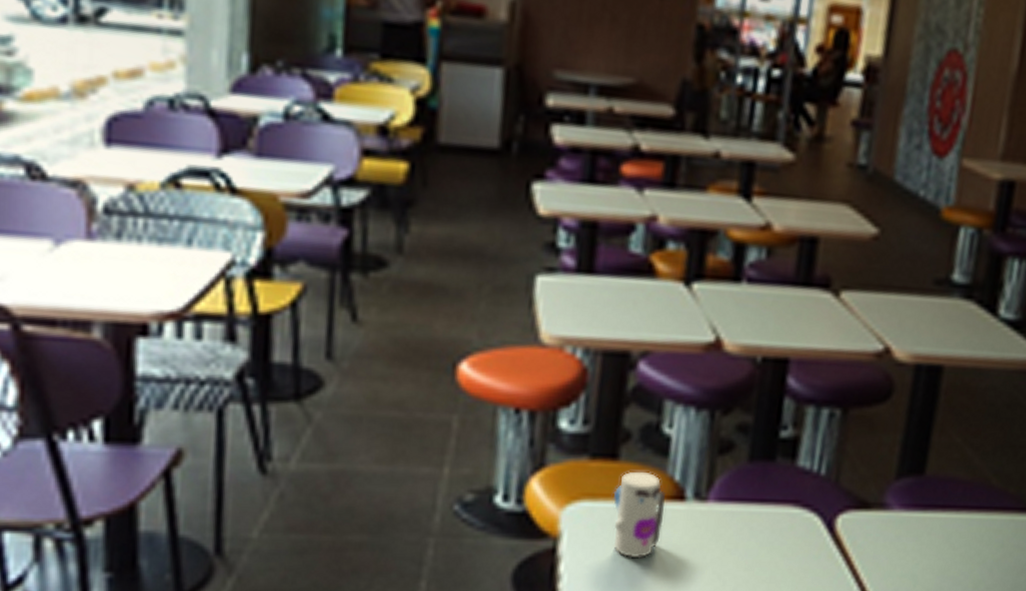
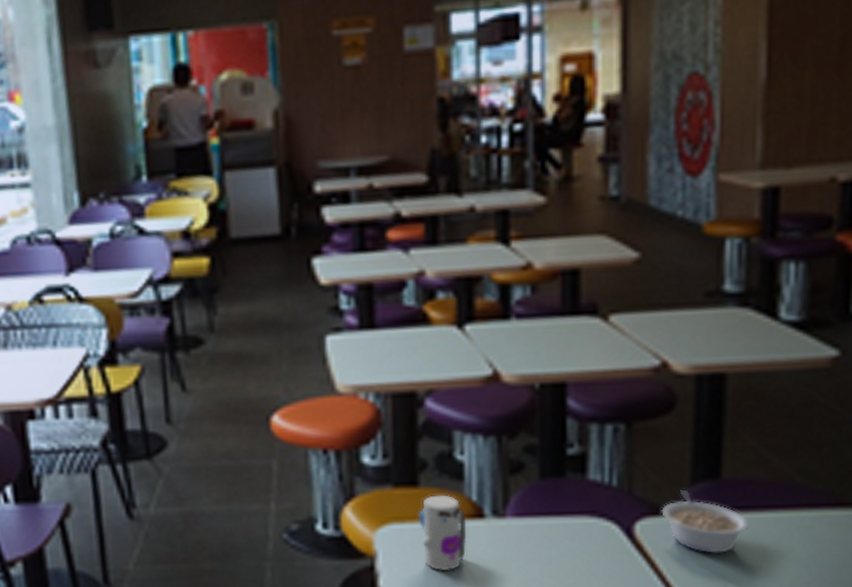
legume: none [864,484,946,553] -> present [661,490,750,554]

